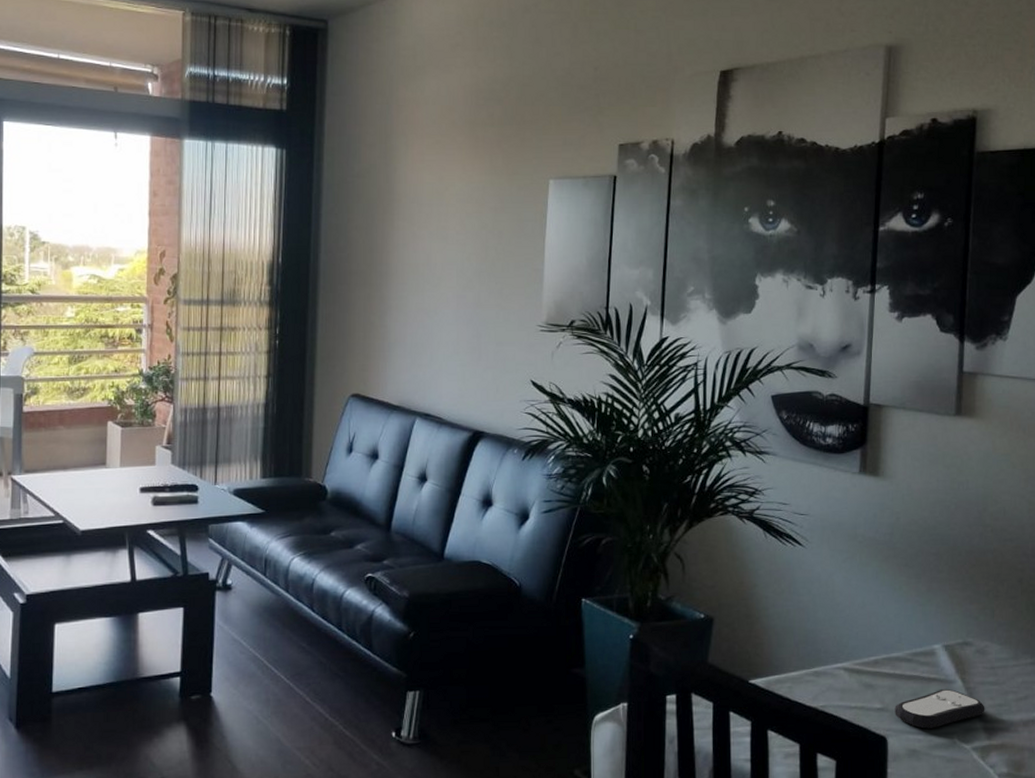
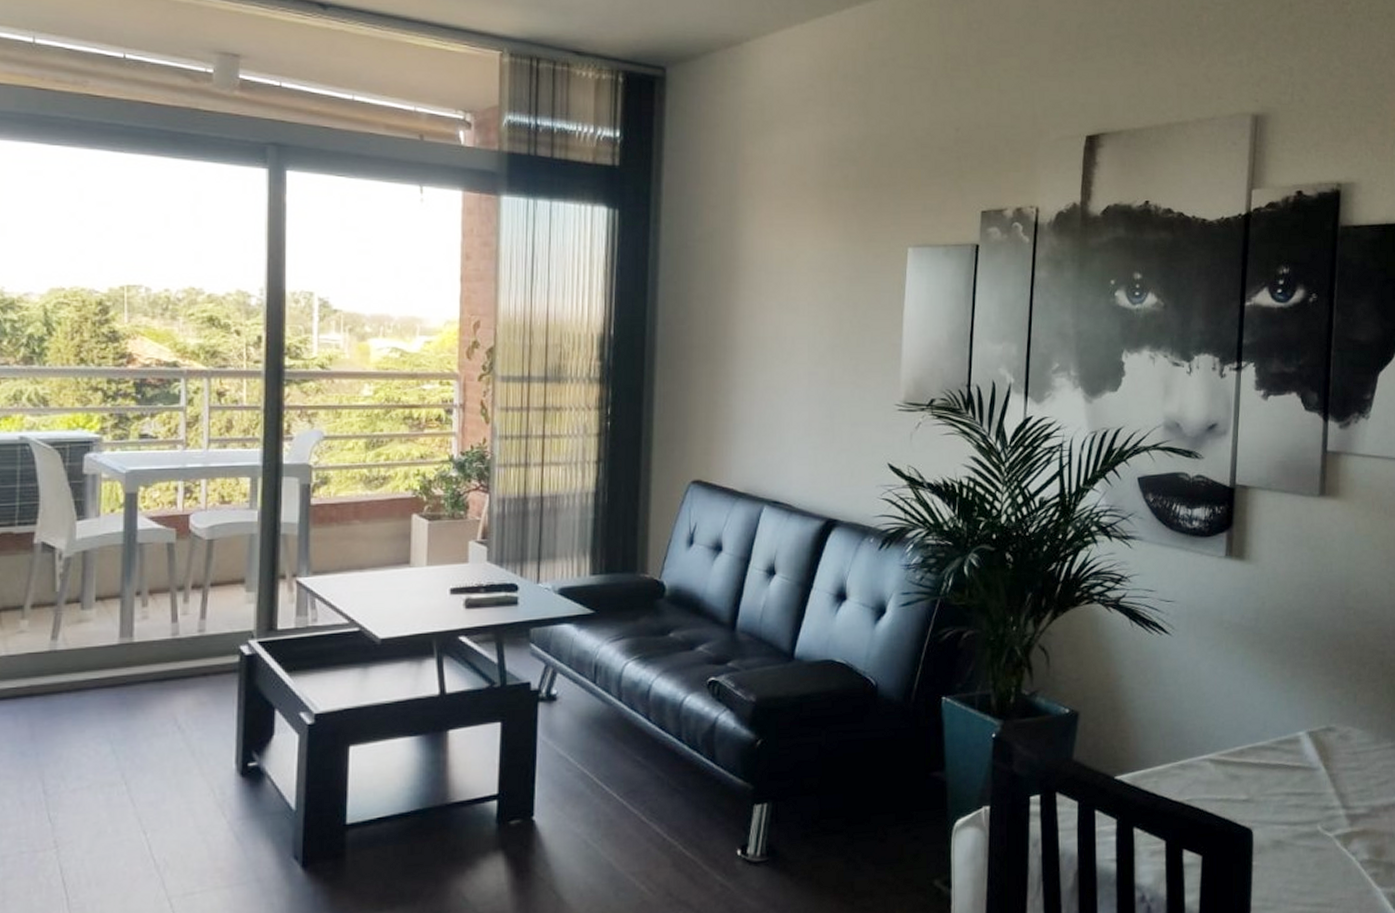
remote control: present [895,689,985,729] -> none [1260,777,1348,819]

